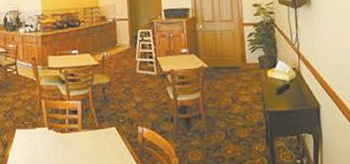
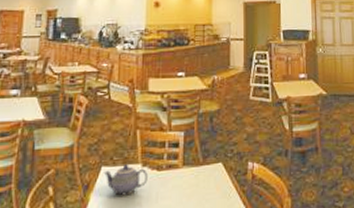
teapot: none [17,128,54,153] -> present [103,165,148,196]

